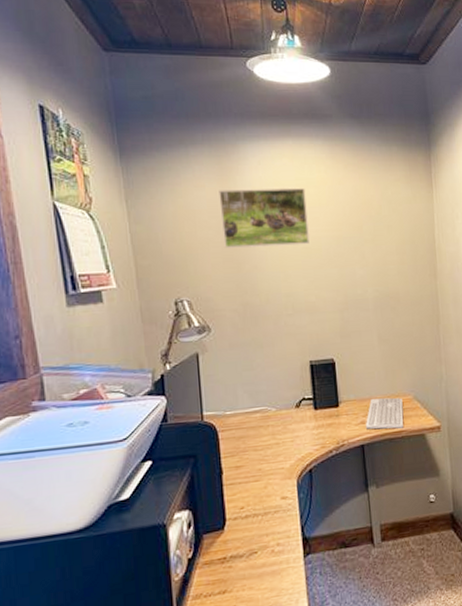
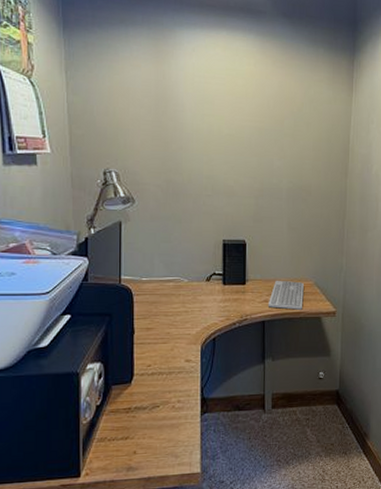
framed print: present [219,188,309,248] -> none [153,71,234,132]

